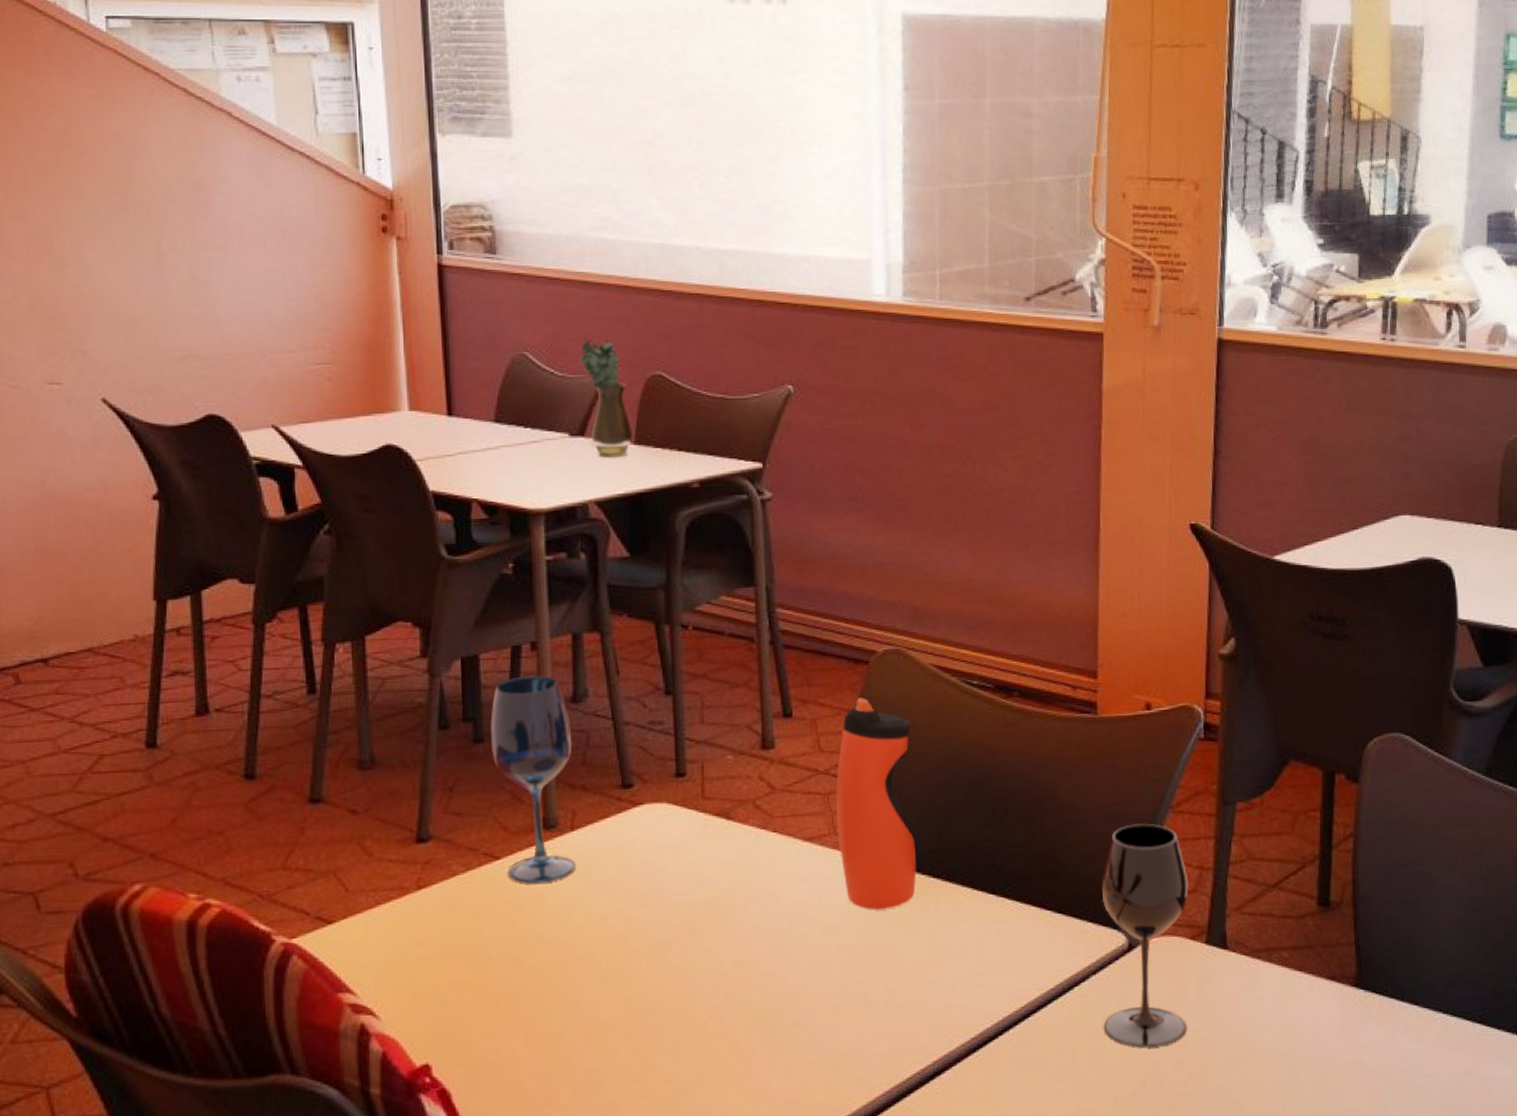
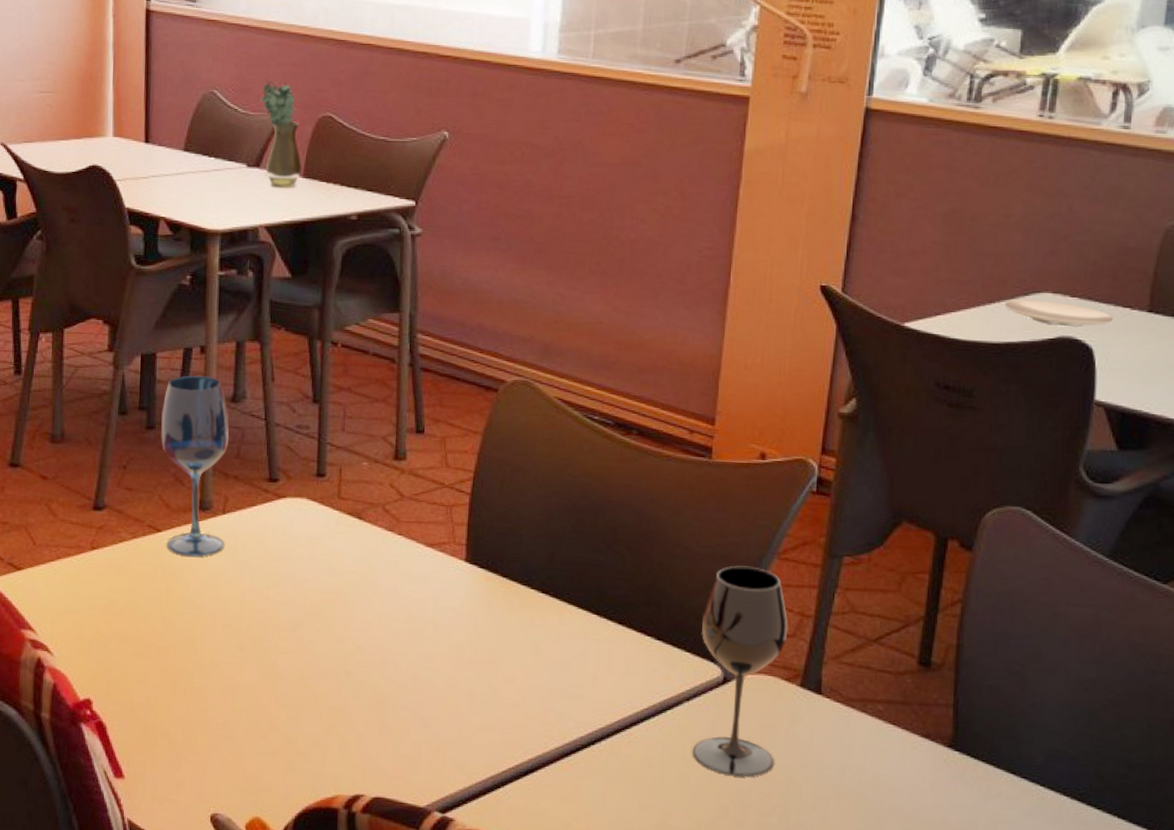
water bottle: present [835,698,917,910] -> none [457,422,532,616]
plate: none [1366,523,1467,548] -> present [1004,299,1113,327]

